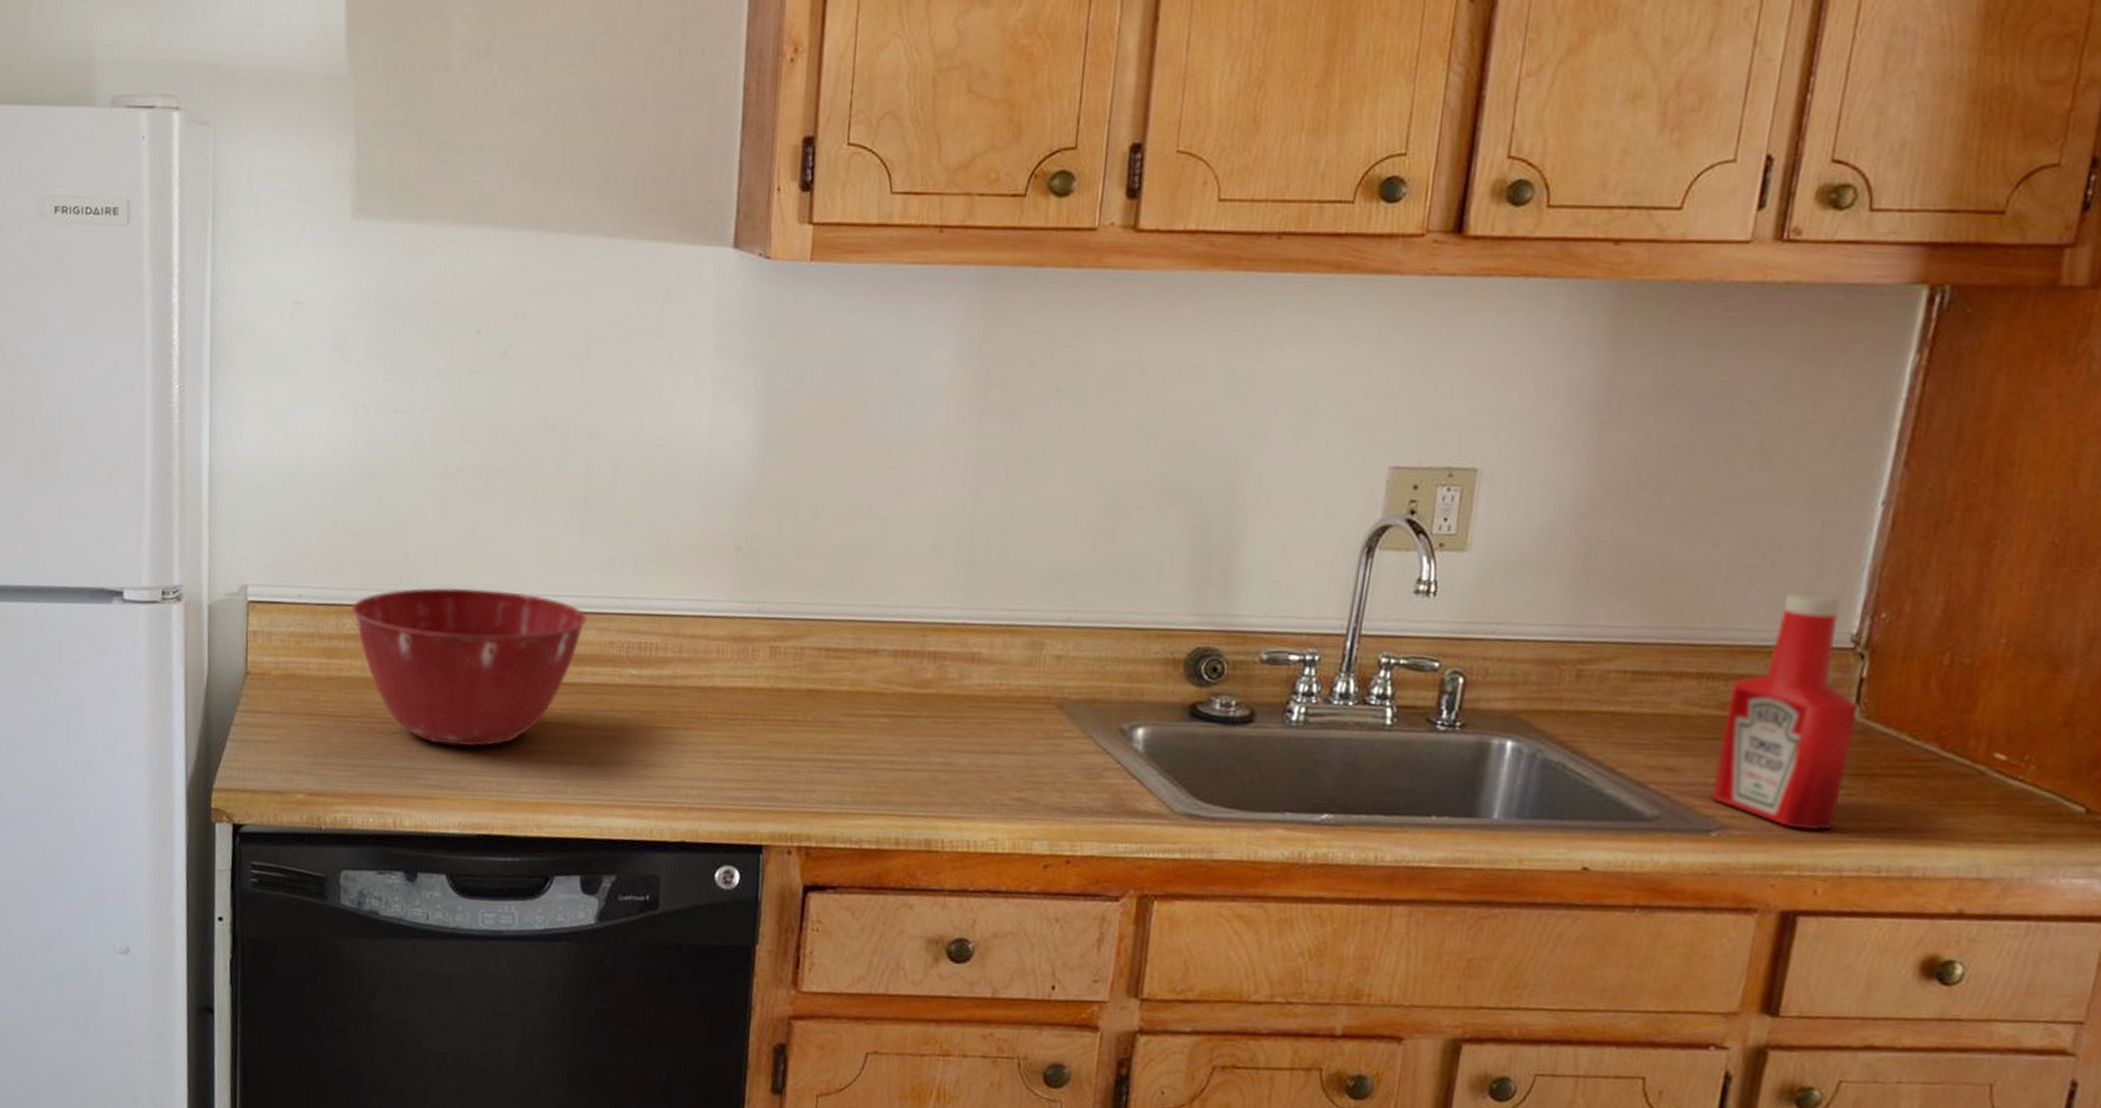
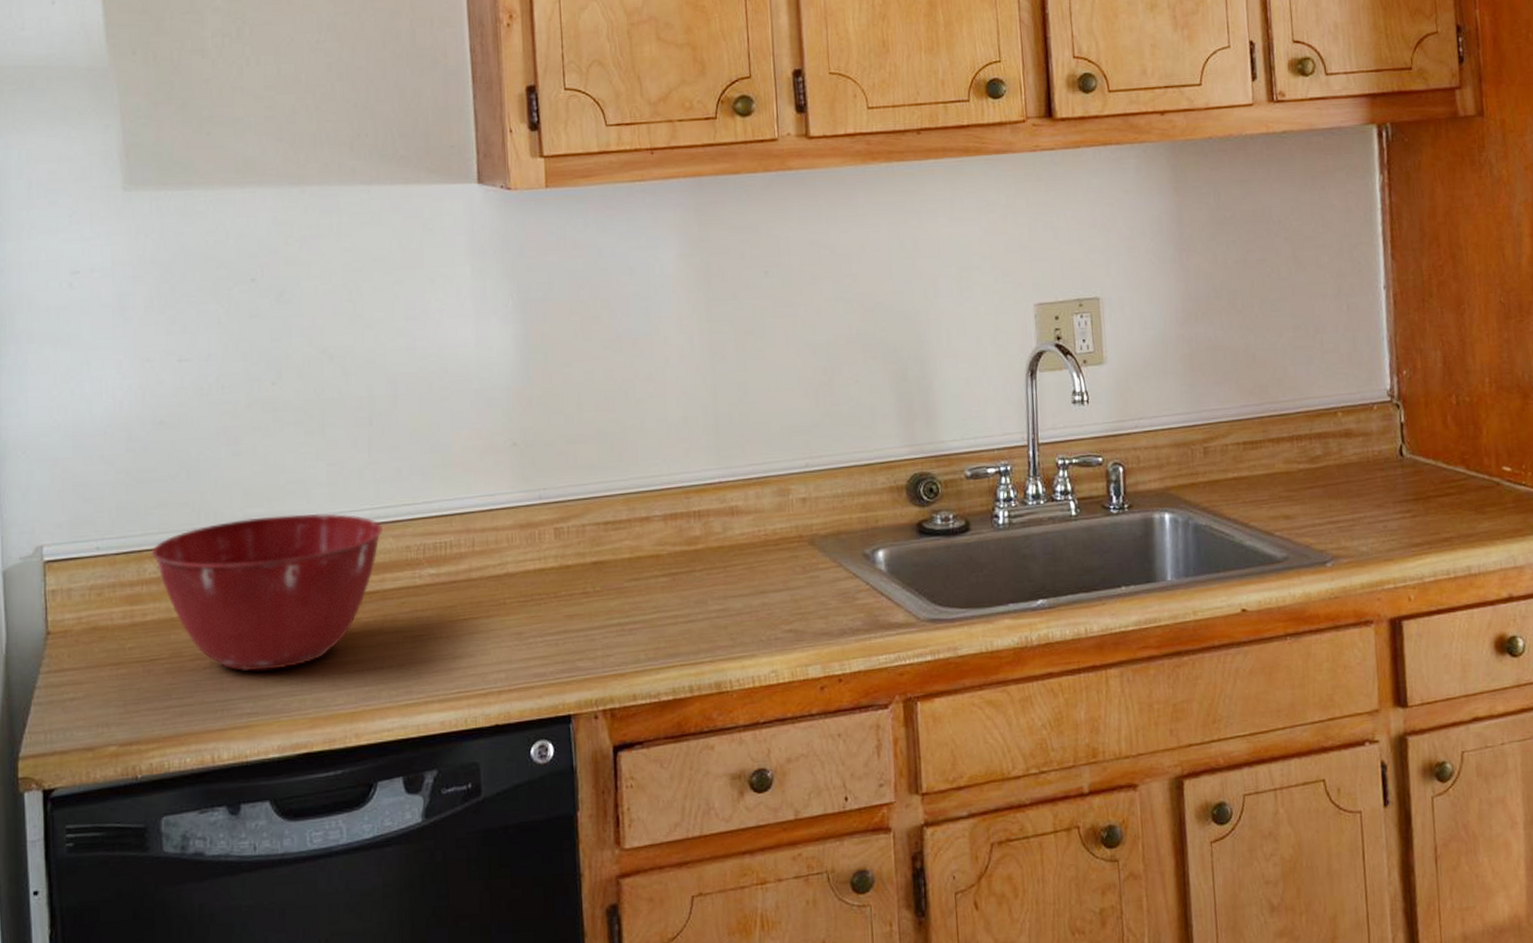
ketchup bottle: present [1711,592,1858,830] -> none [1314,362,1410,550]

